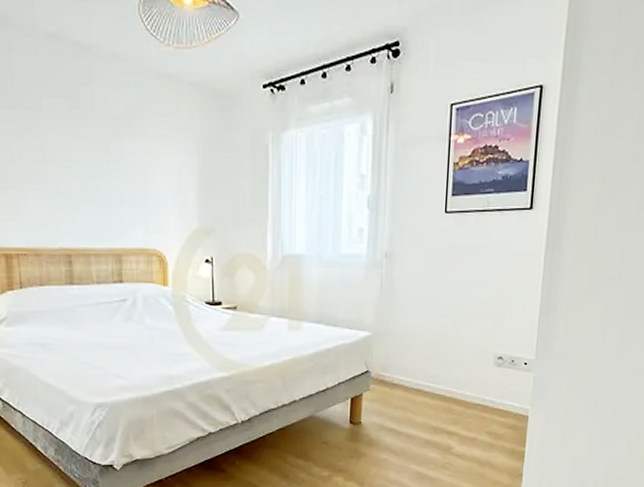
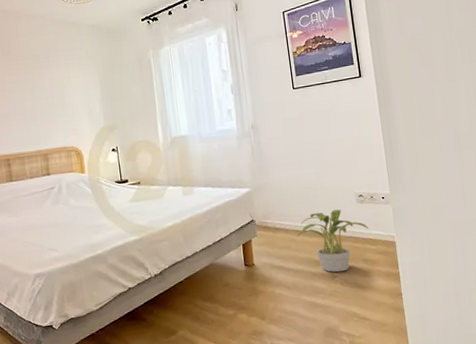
potted plant: none [417,371,502,443] -> present [297,209,369,272]

